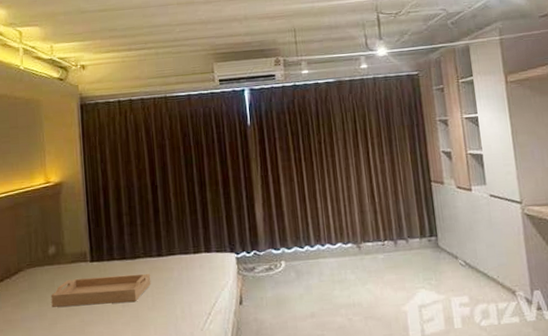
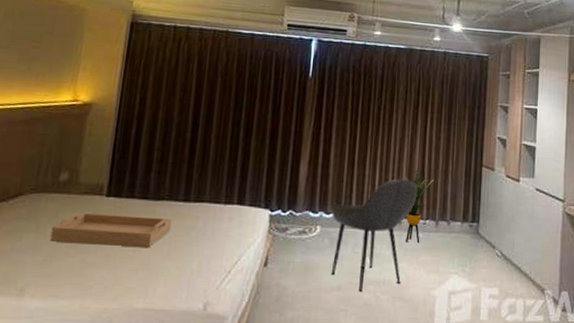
armchair: none [293,205,371,317] -> present [331,179,417,293]
house plant: none [354,193,386,265] -> present [403,168,434,243]

